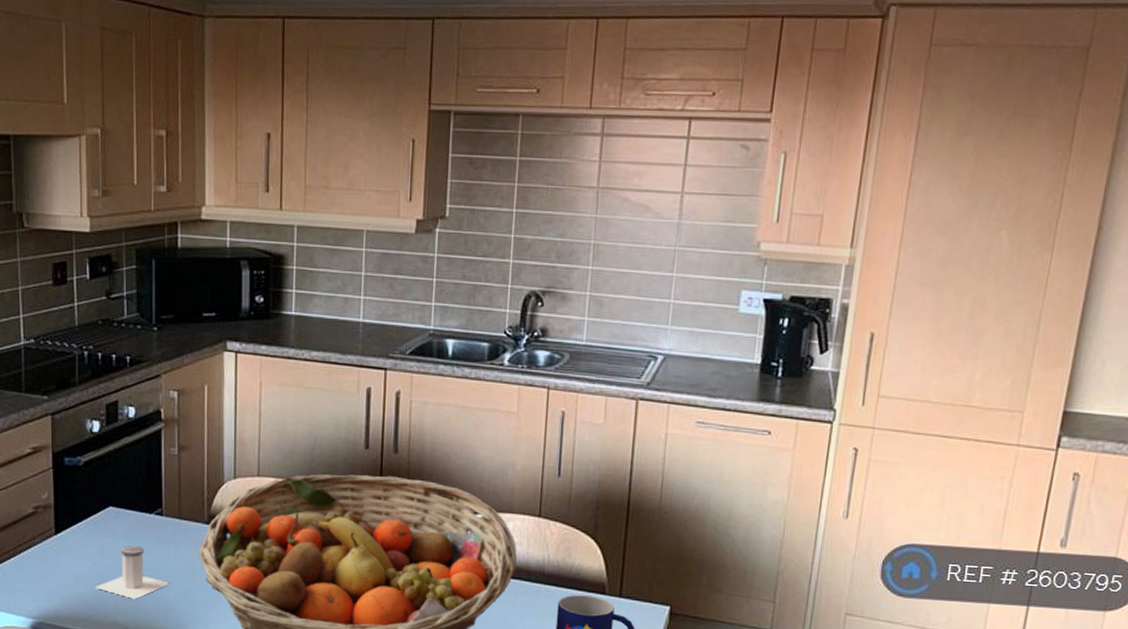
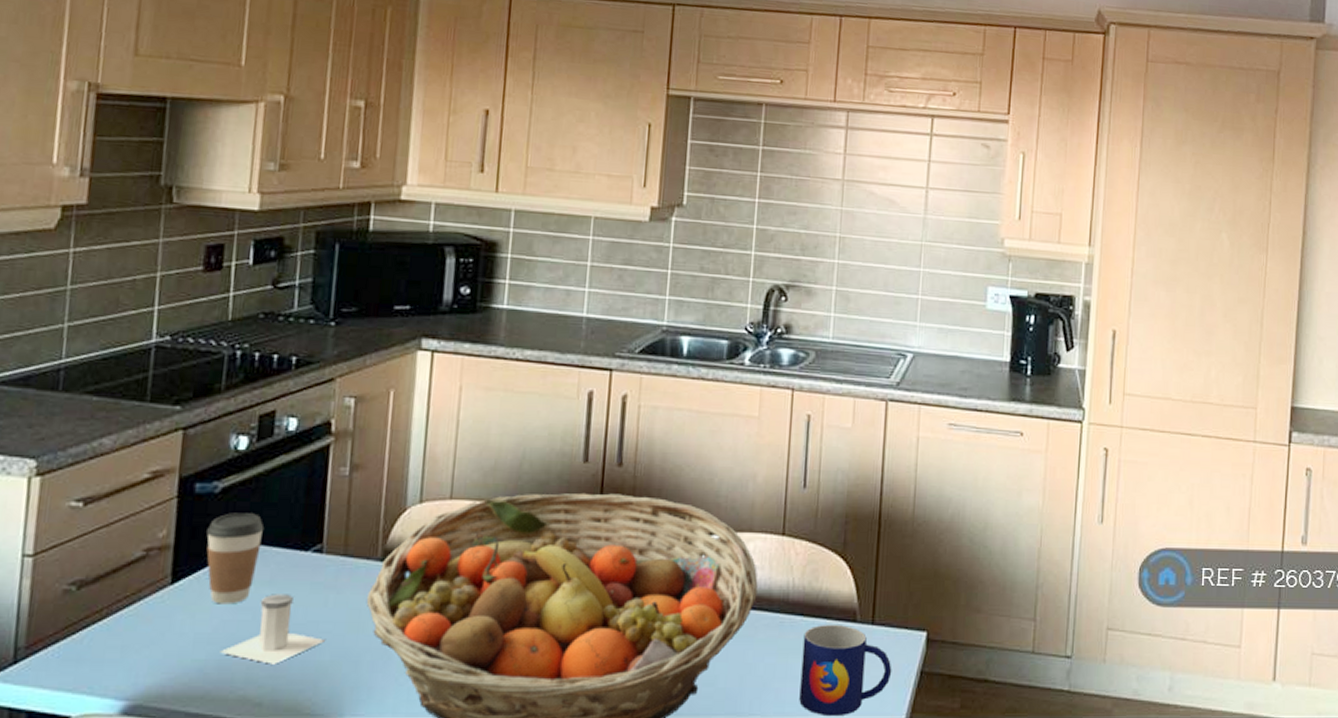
coffee cup: none [76,481,118,552] -> present [206,513,265,605]

